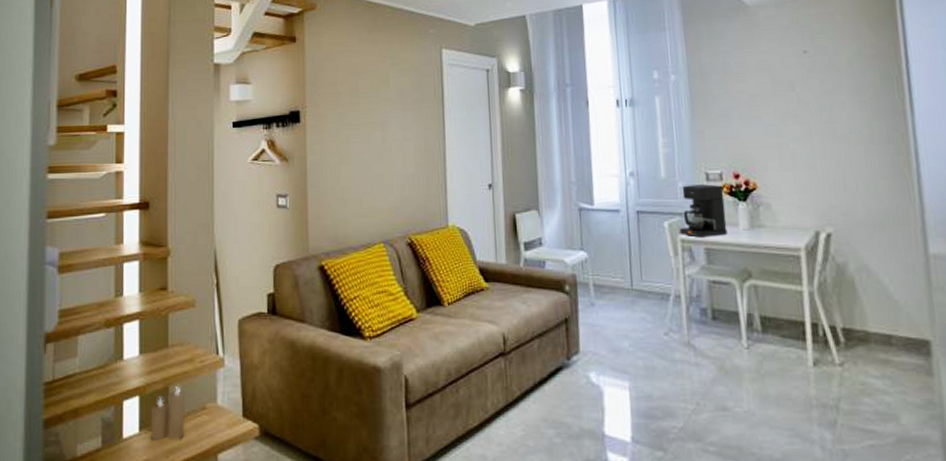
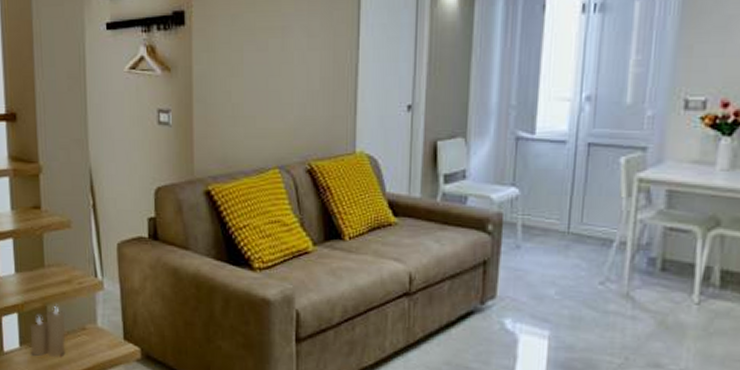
coffee maker: present [679,184,728,238] -> none [638,114,705,178]

